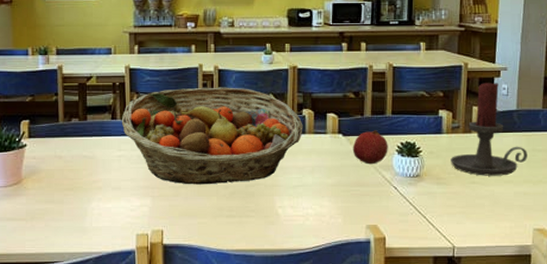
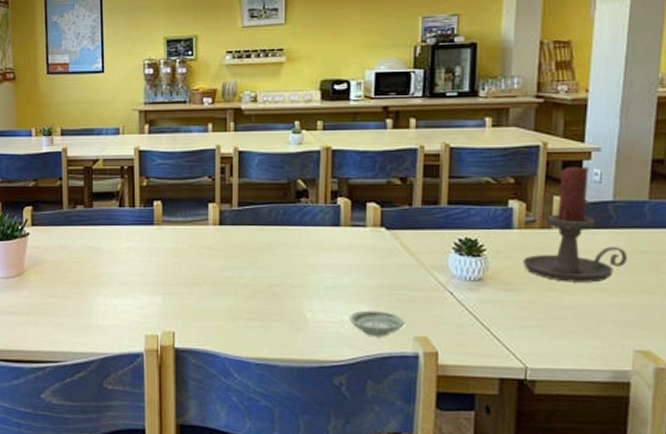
fruit basket: present [121,87,303,185] -> none [129,171,338,283]
saucer: none [313,204,359,226] -> present [349,310,405,336]
fruit: present [352,130,388,165] -> none [398,223,443,265]

